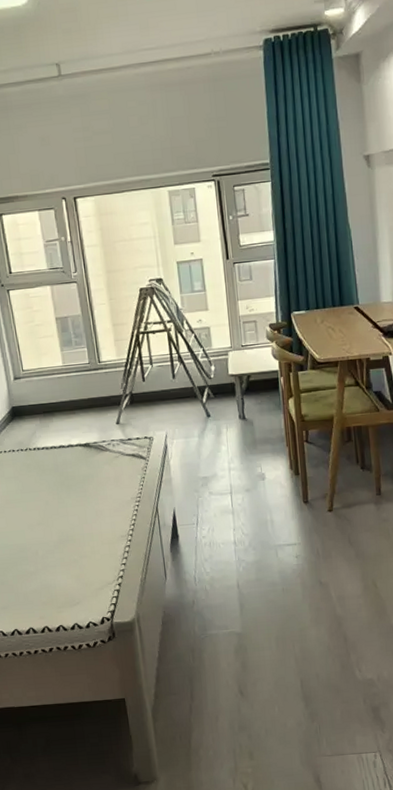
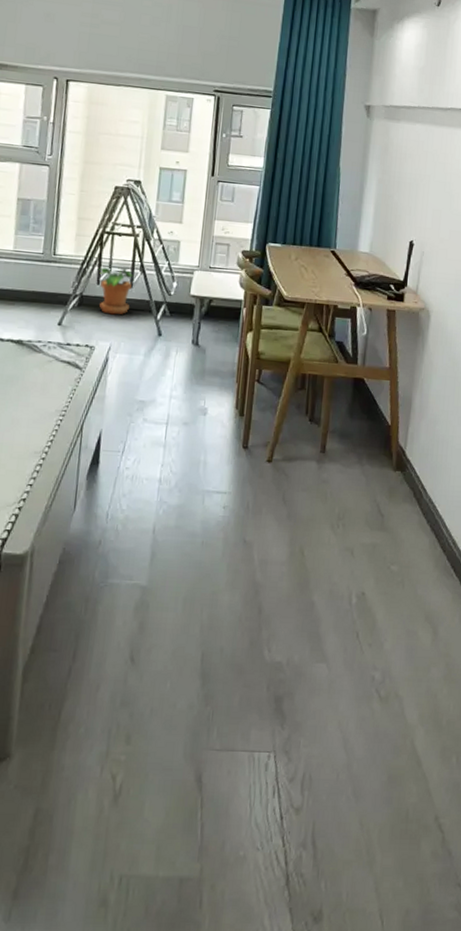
potted plant: none [141,361,177,406] -> present [99,267,136,315]

